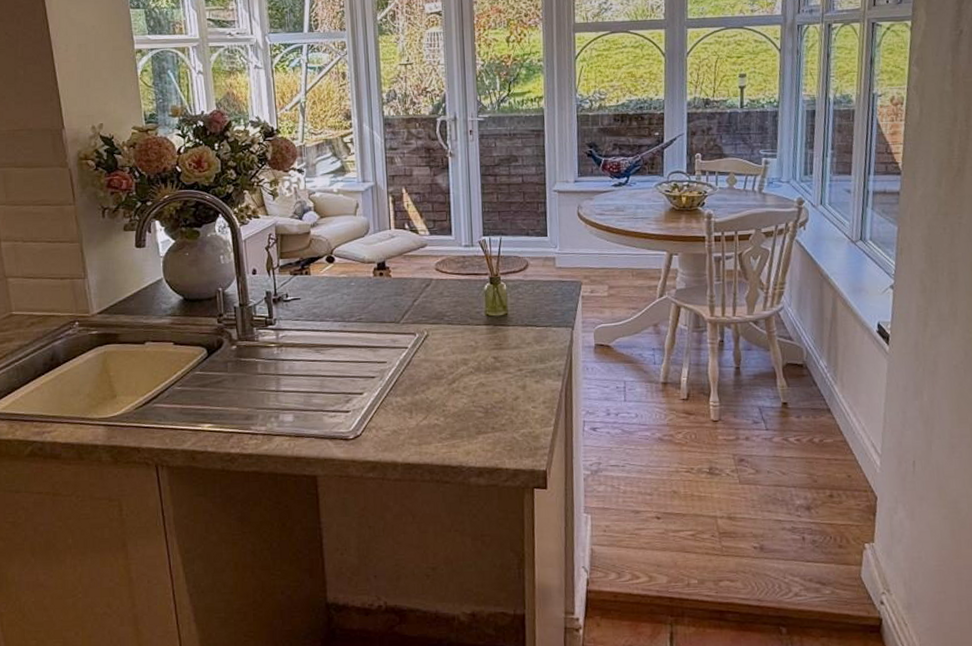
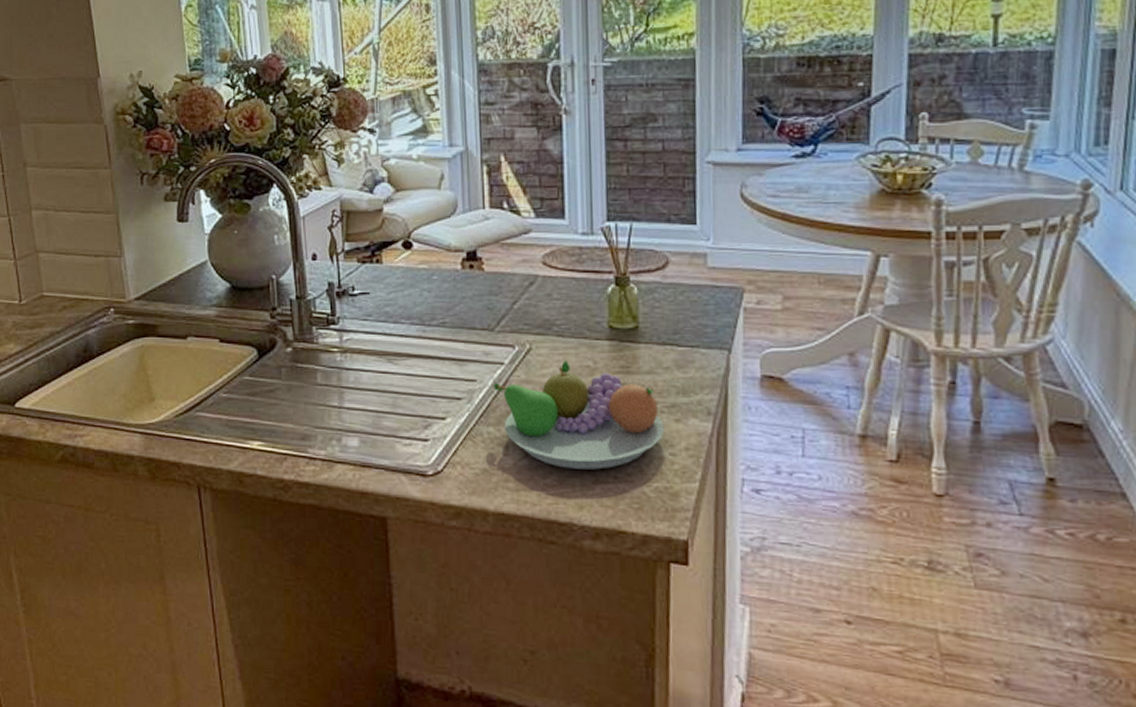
fruit bowl: none [400,342,528,425] -> present [493,361,665,470]

